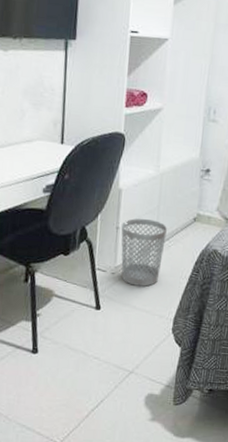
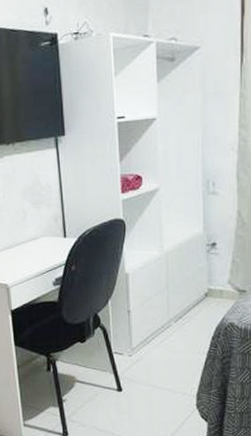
wastebasket: present [121,218,167,287] -> none [132,299,179,366]

